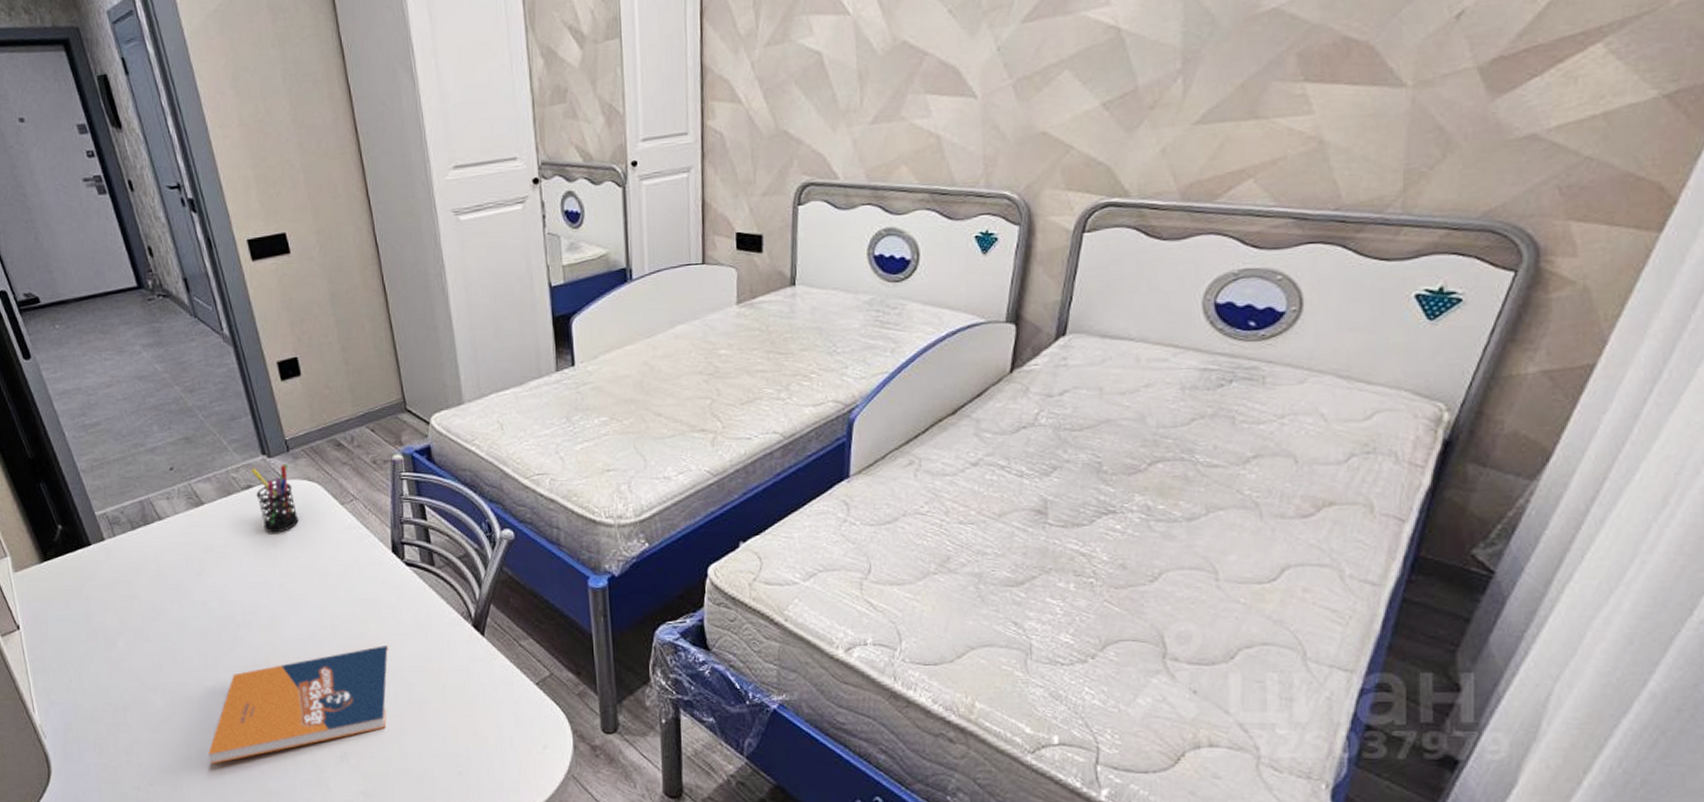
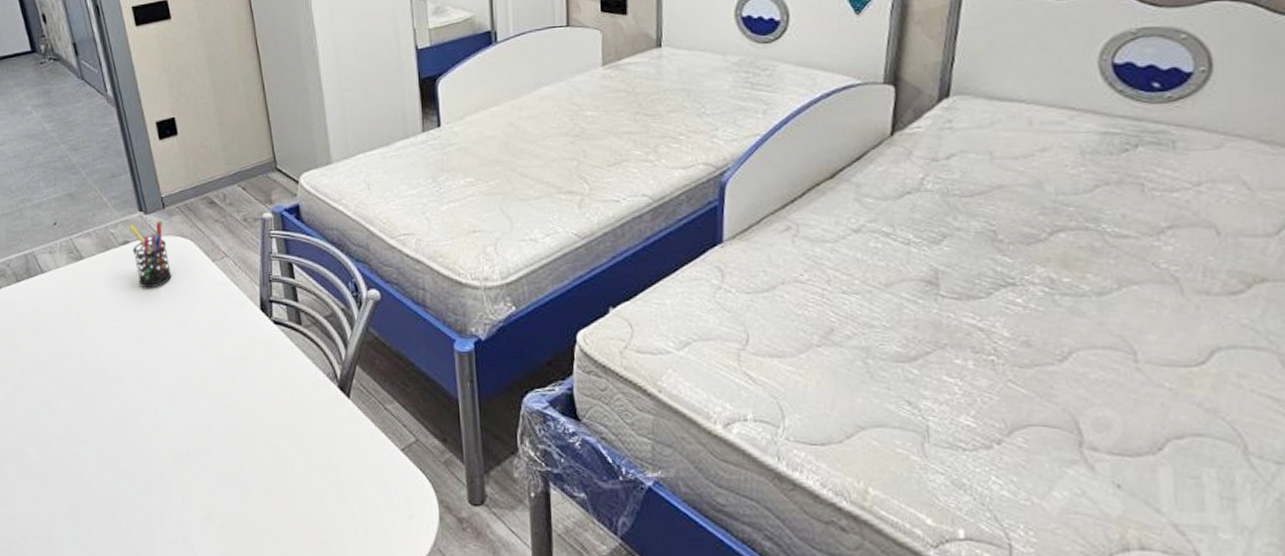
notebook: present [208,646,389,764] -> none [79,405,256,520]

